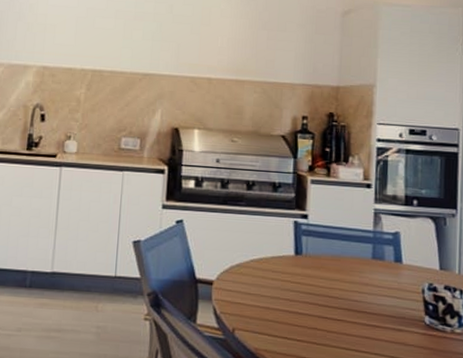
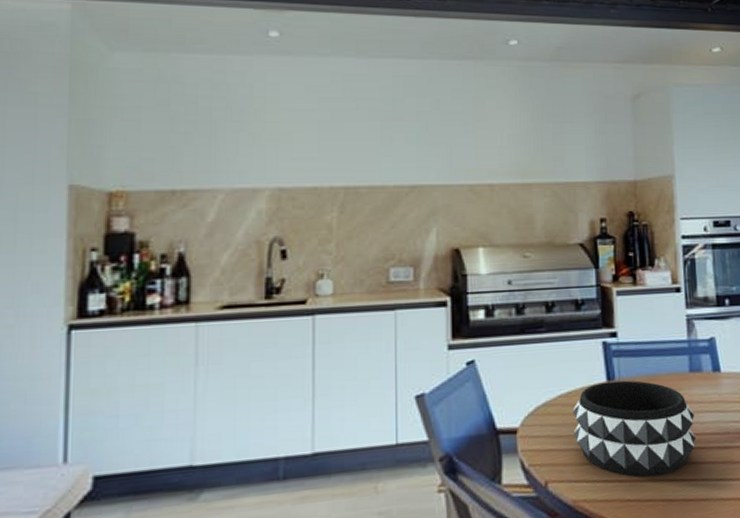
decorative bowl: none [261,255,373,343] -> present [572,380,697,477]

